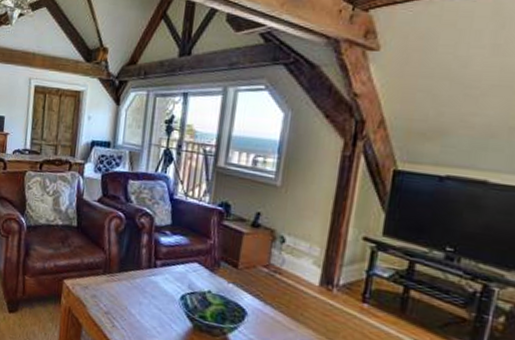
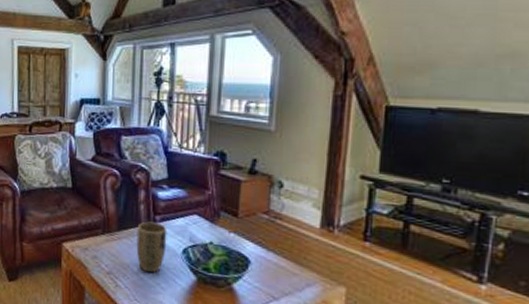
plant pot: none [135,265,167,317] -> present [136,221,168,273]

